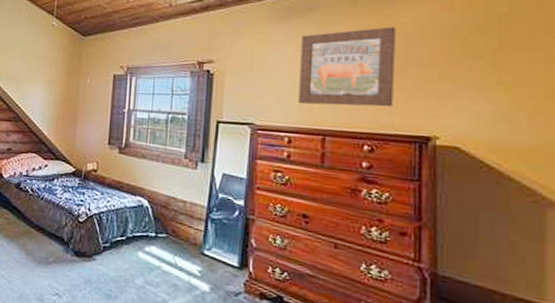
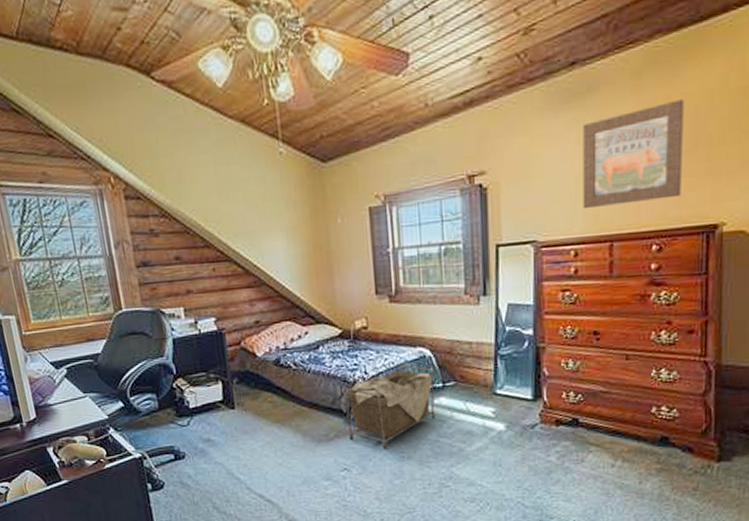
laundry basket: none [65,210,149,284] -> present [343,365,435,450]

